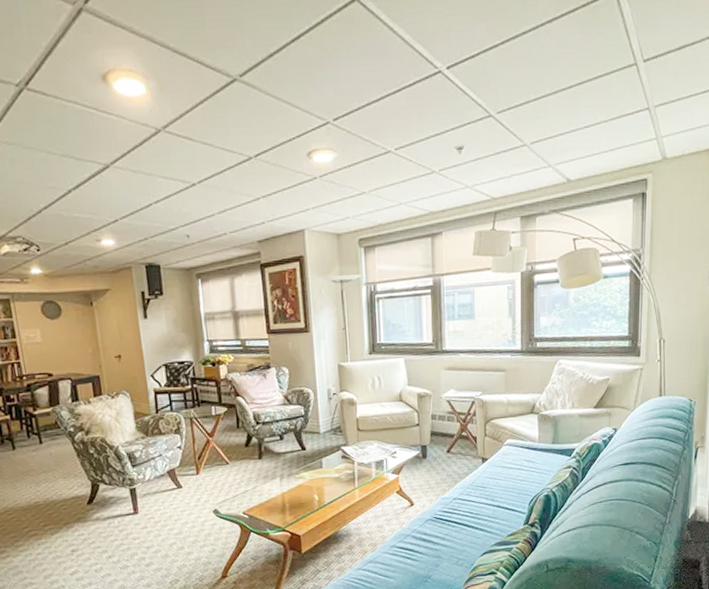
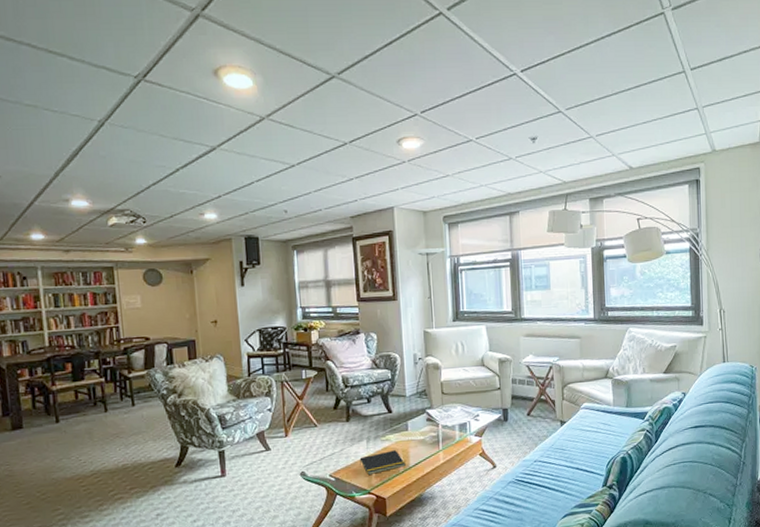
notepad: none [273,488,320,512] -> present [359,450,406,475]

